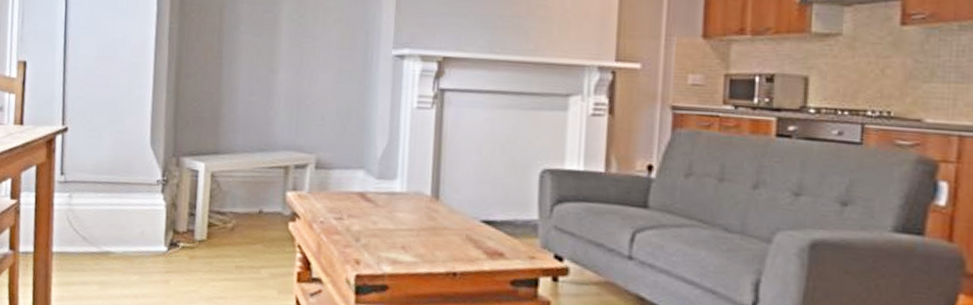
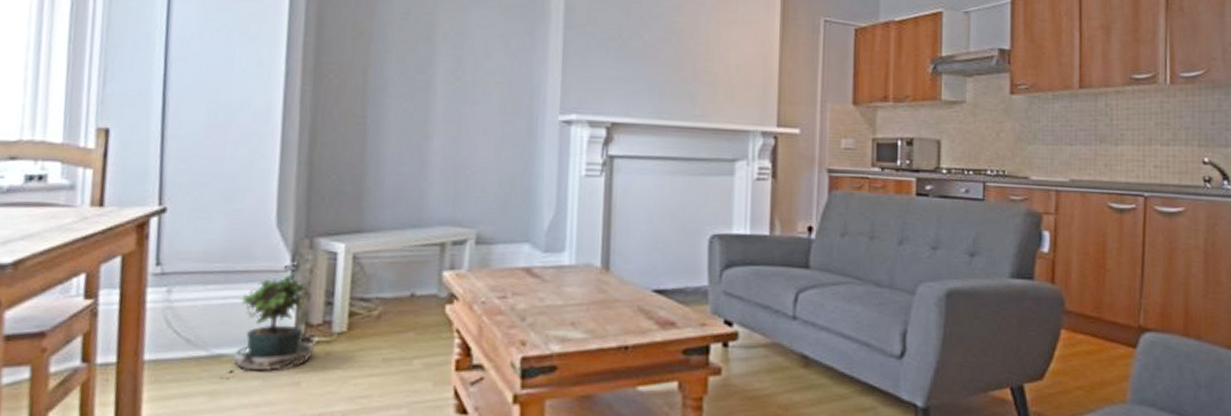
potted plant: none [107,186,180,271] -> present [219,273,314,378]

